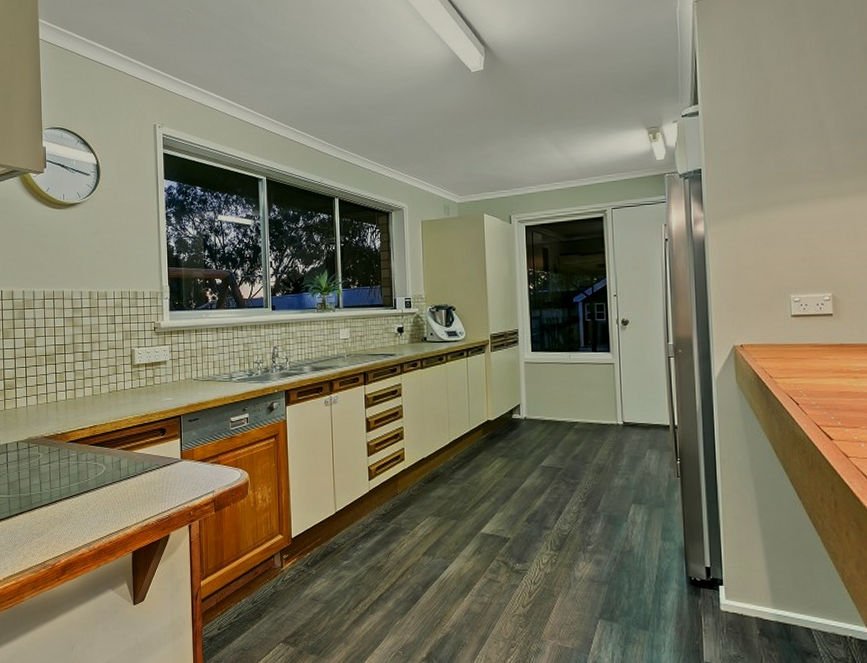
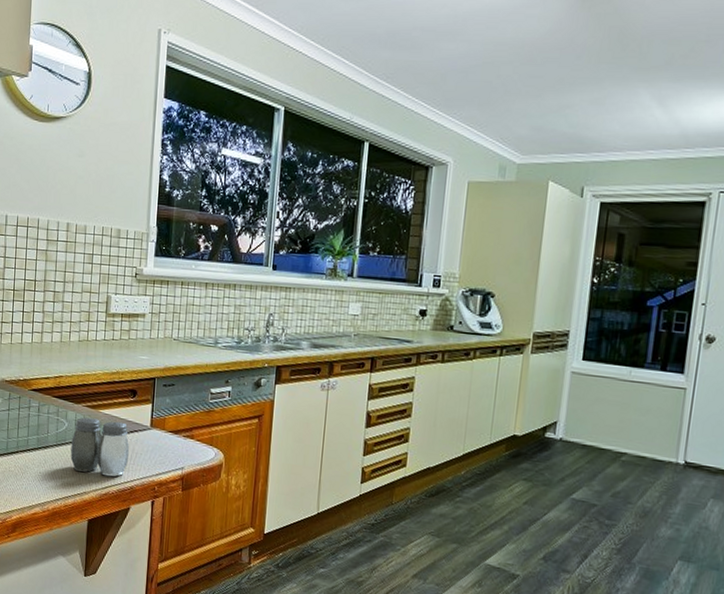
salt and pepper shaker: none [110,458,164,509] -> present [70,417,130,477]

